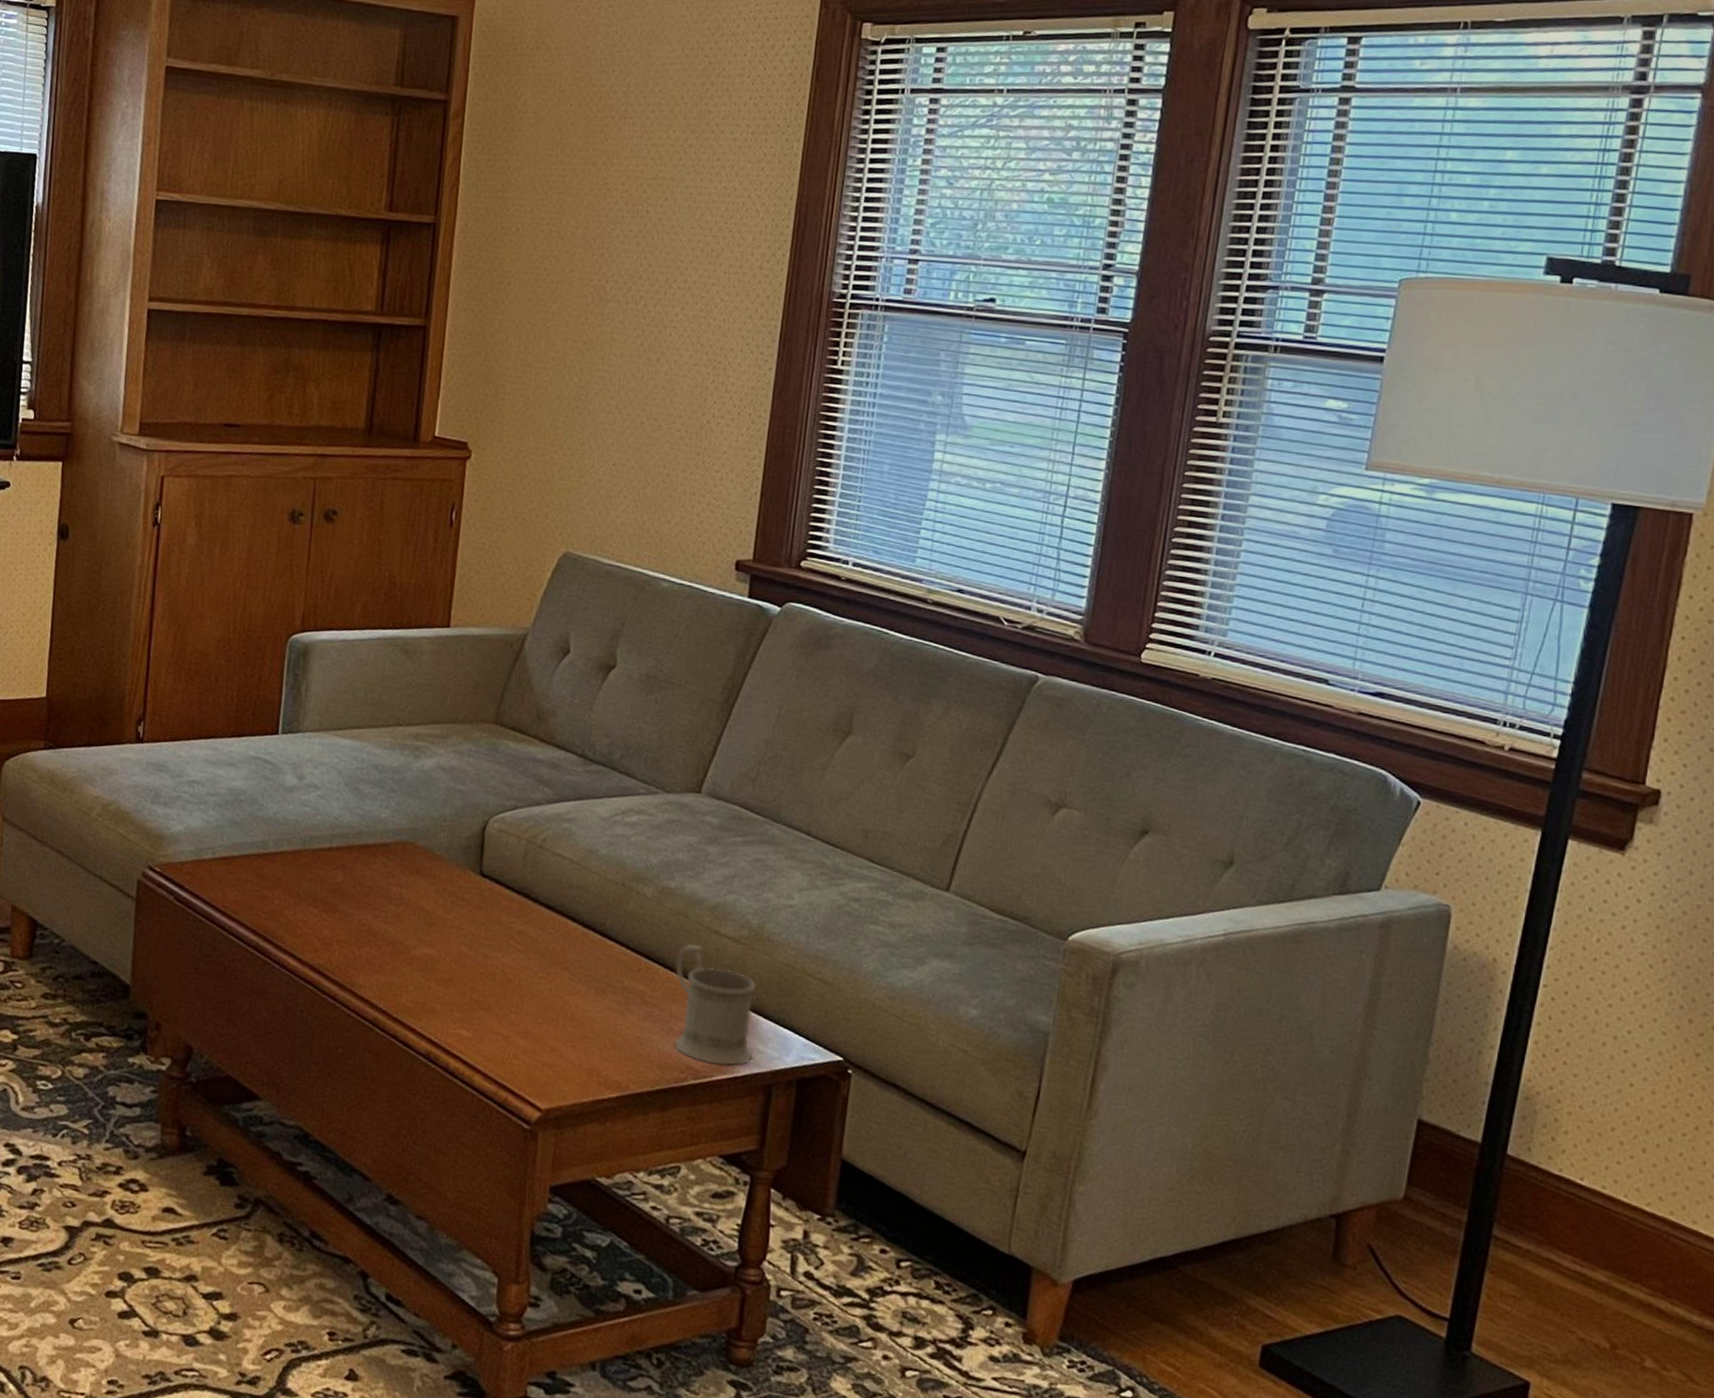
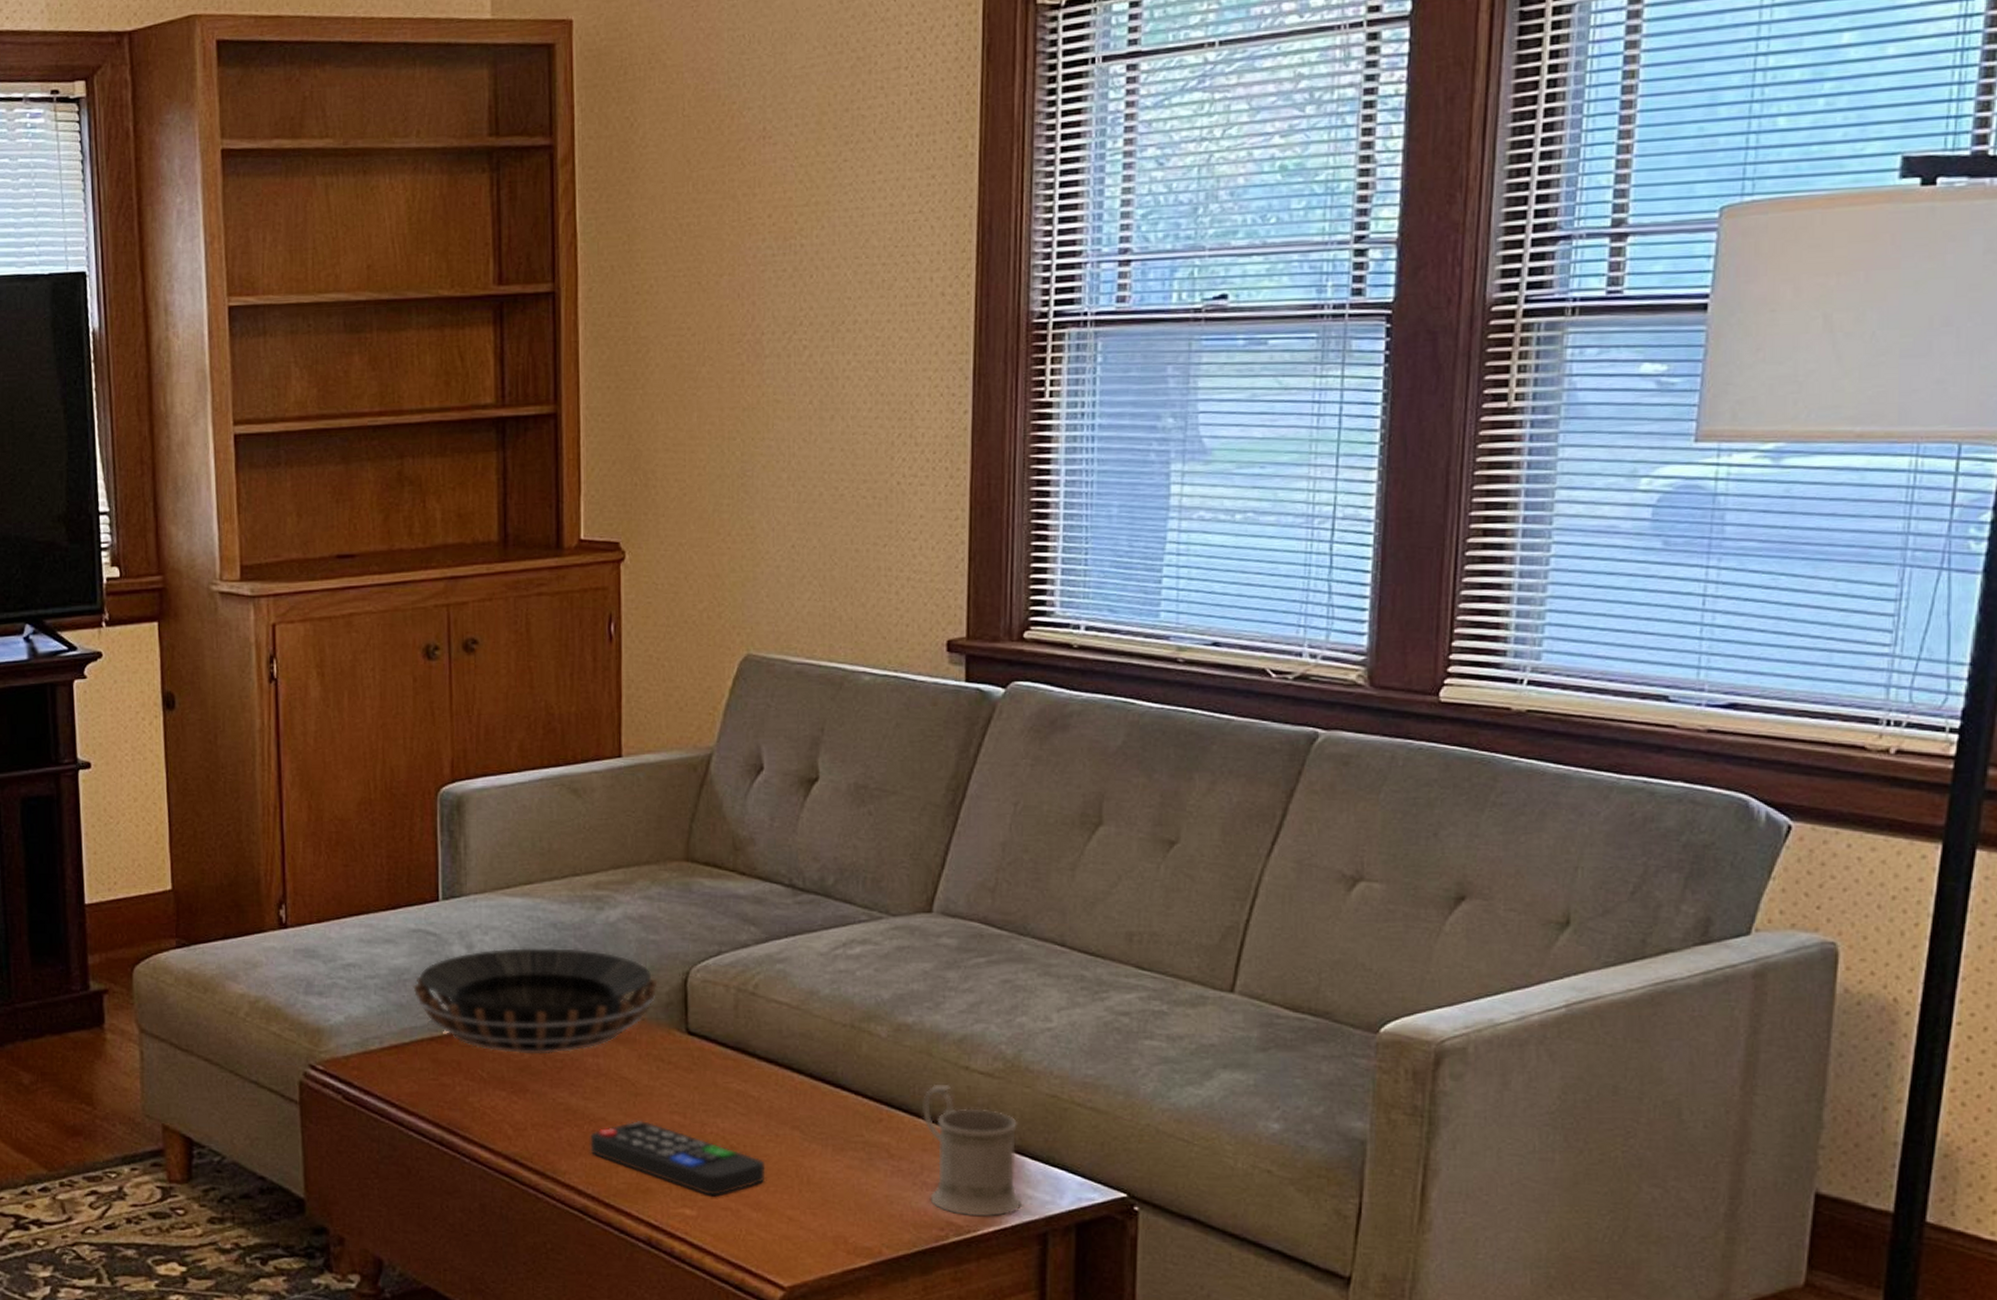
decorative bowl: none [247,782,460,880] -> present [413,948,658,1055]
remote control: none [385,946,536,1022] -> present [590,1119,765,1197]

